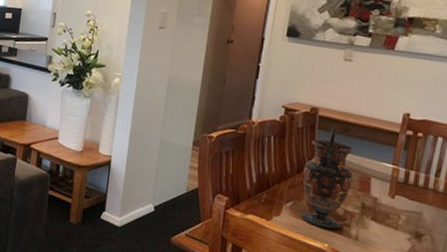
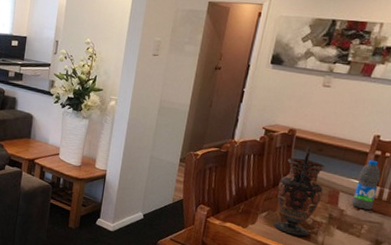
water bottle: none [385,140,414,198] -> present [351,159,381,210]

